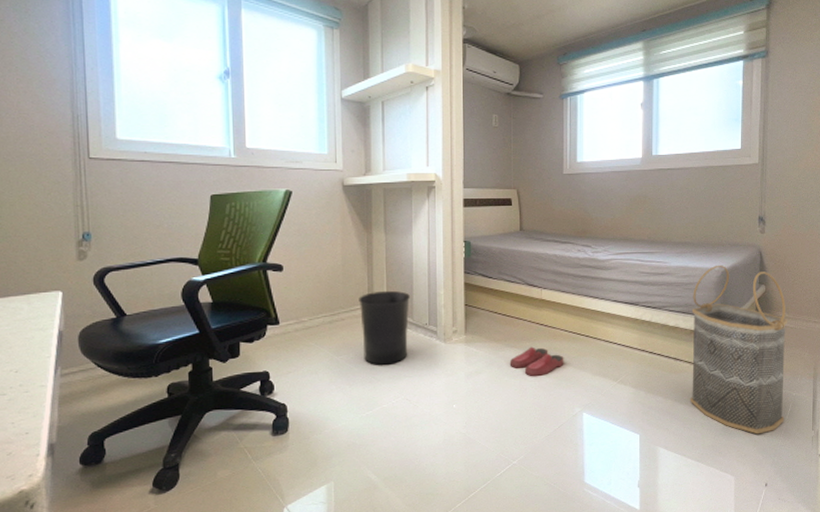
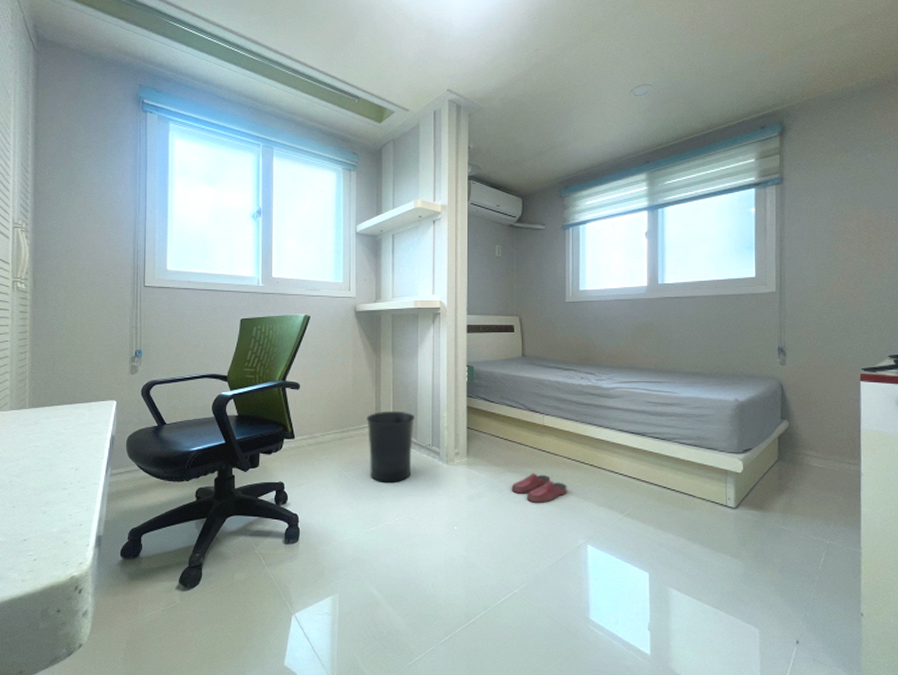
basket: present [689,264,789,435] -> none [704,397,817,584]

